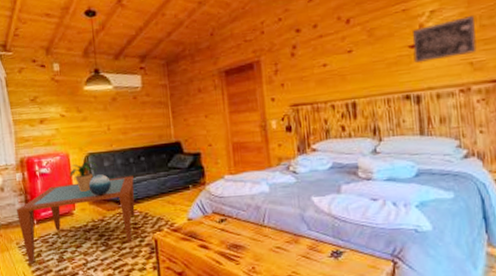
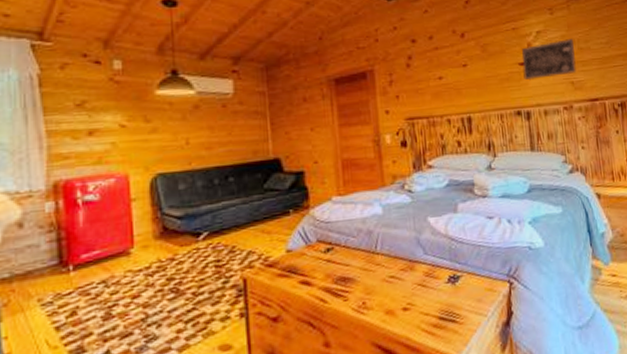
coffee table: present [17,176,135,263] -> none [42,201,219,326]
potted plant: present [70,160,98,192] -> none [128,183,170,224]
decorative sphere: present [88,174,111,196] -> none [154,200,187,228]

